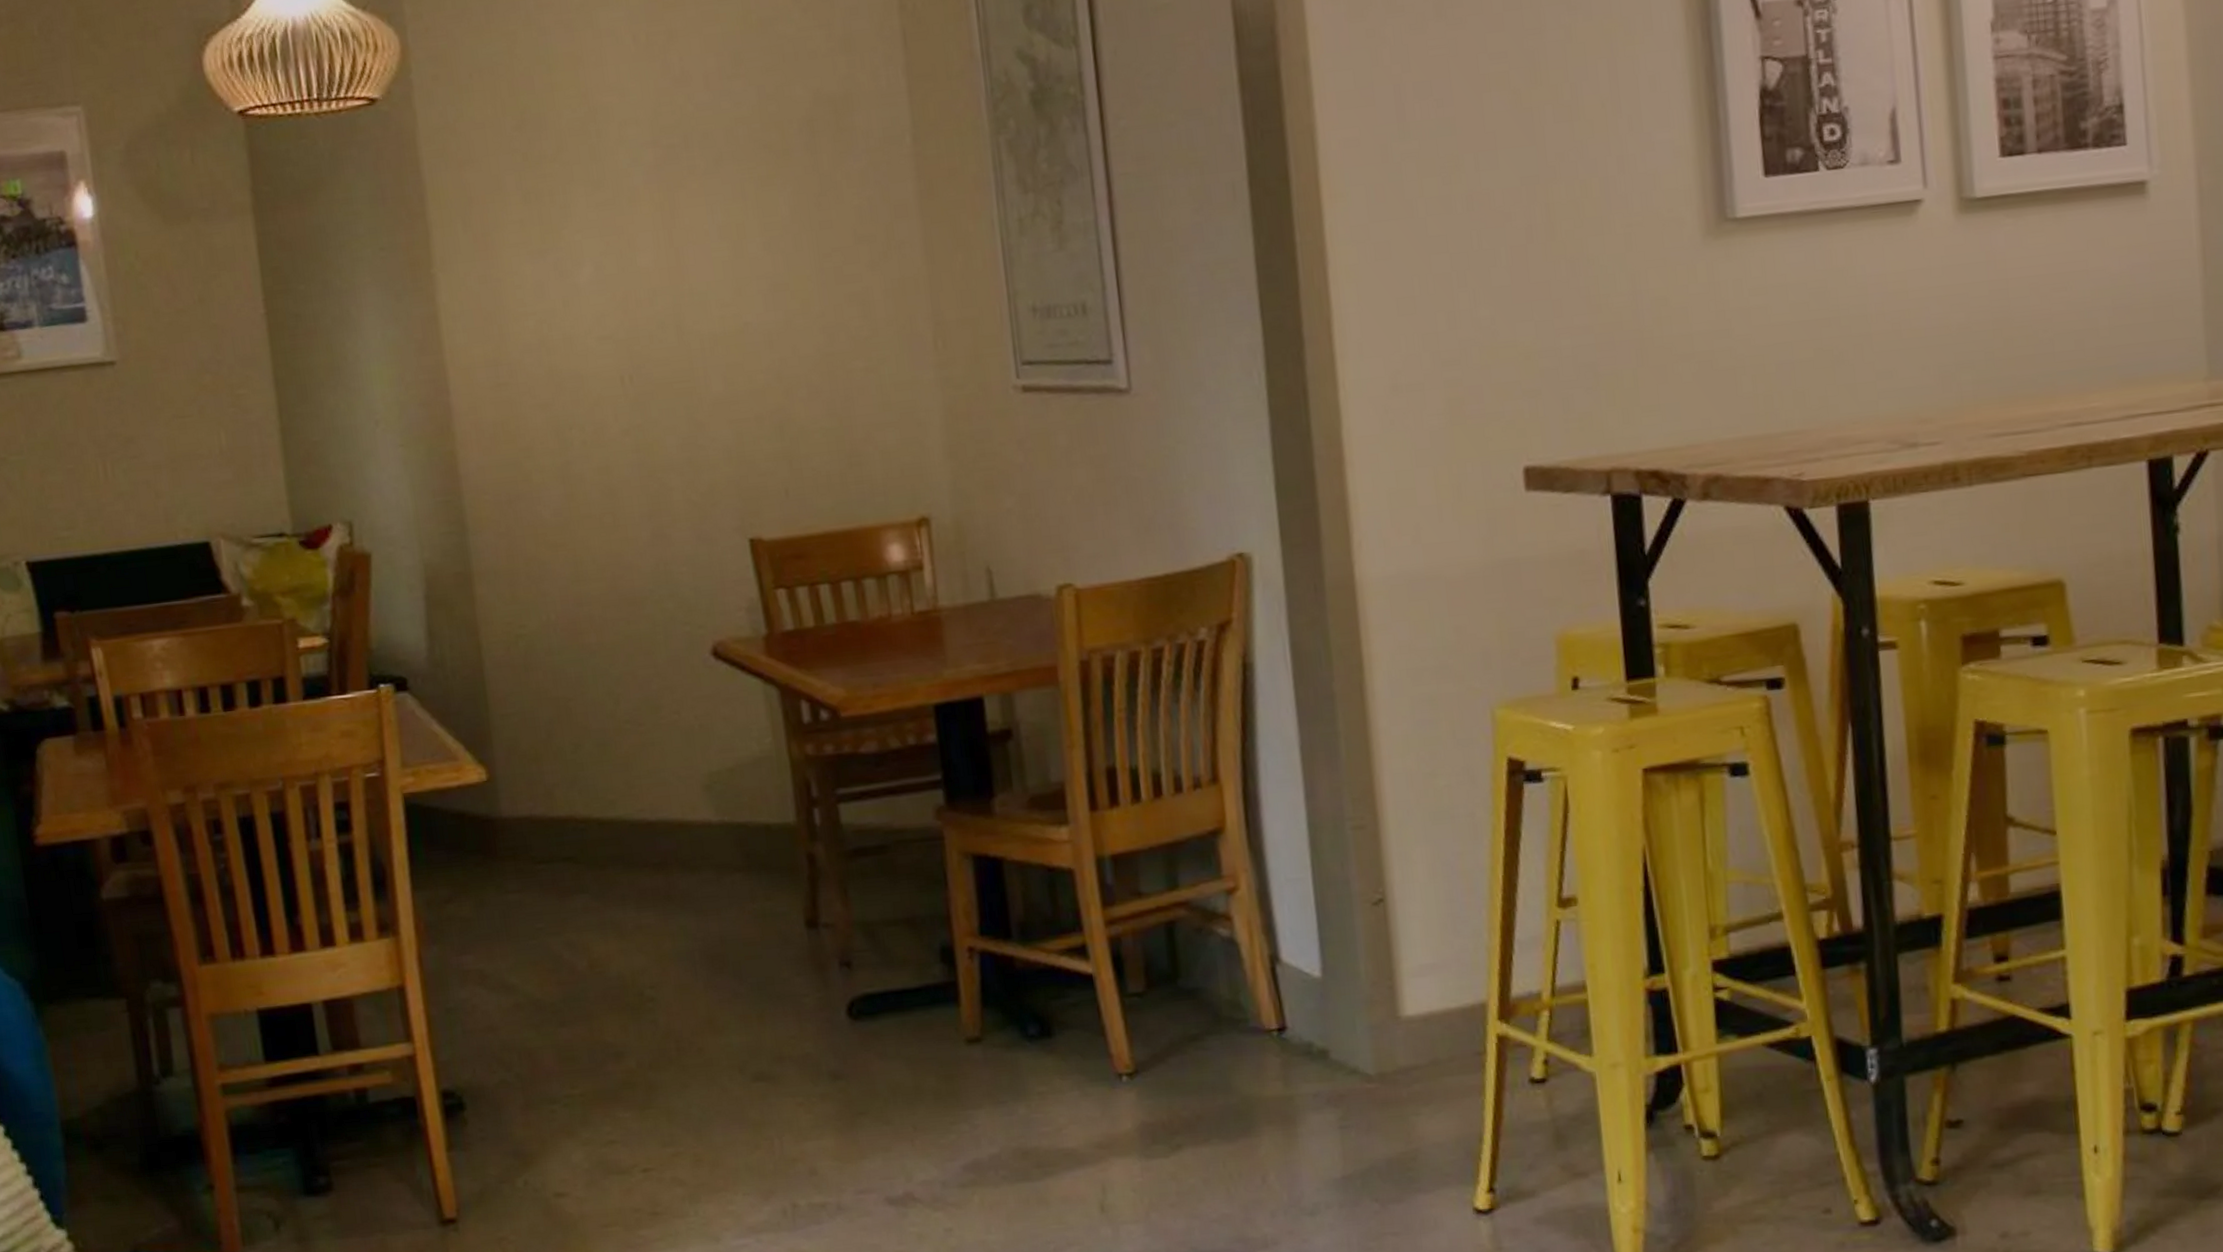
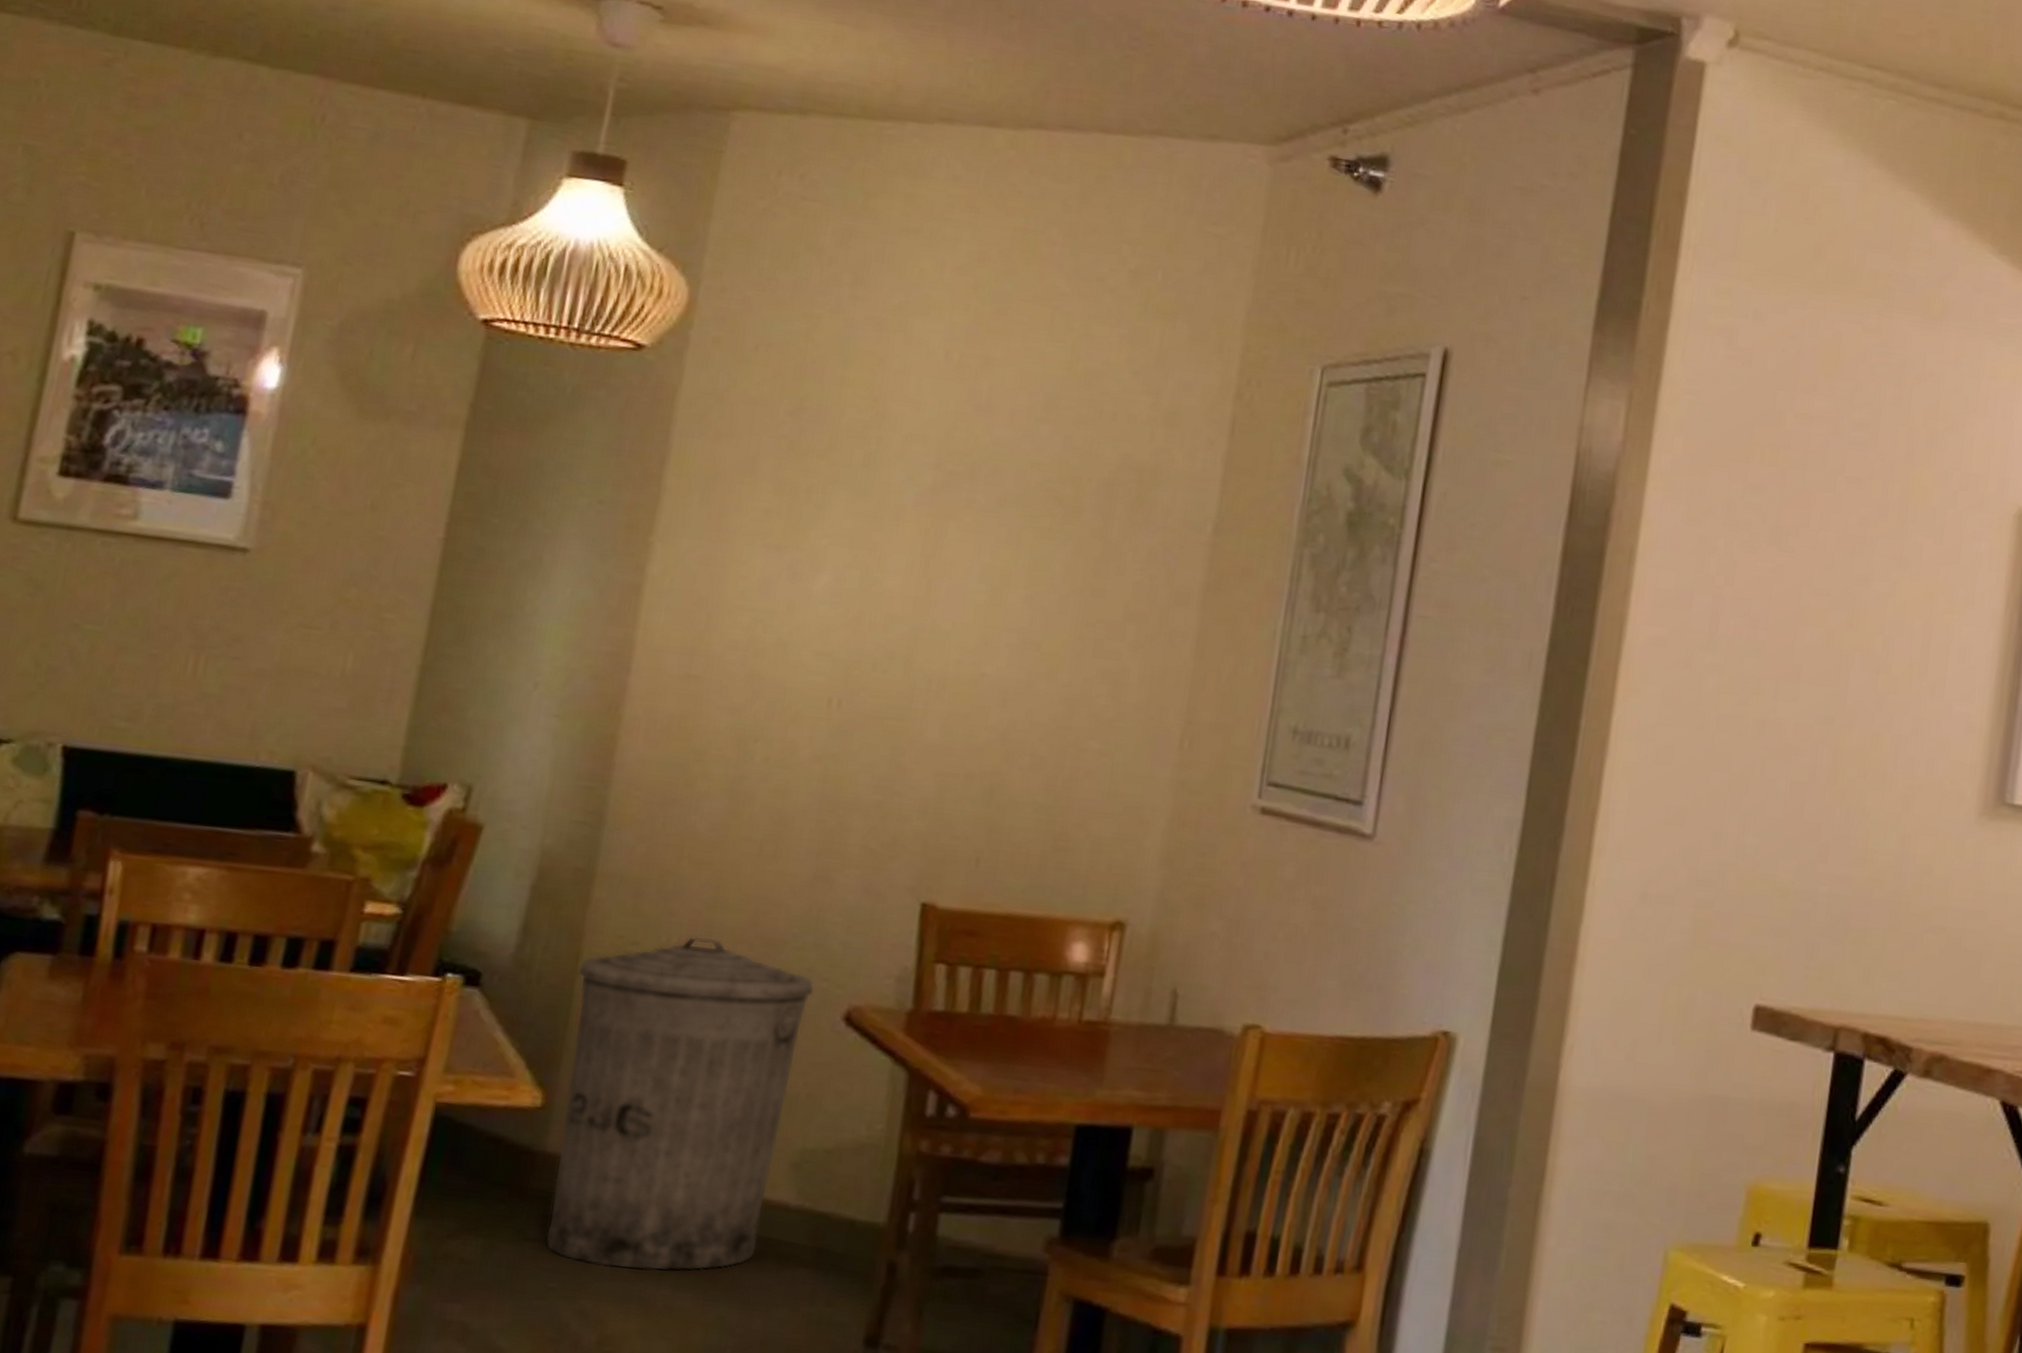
trash can: none [482,608,696,903] -> present [545,936,815,1272]

